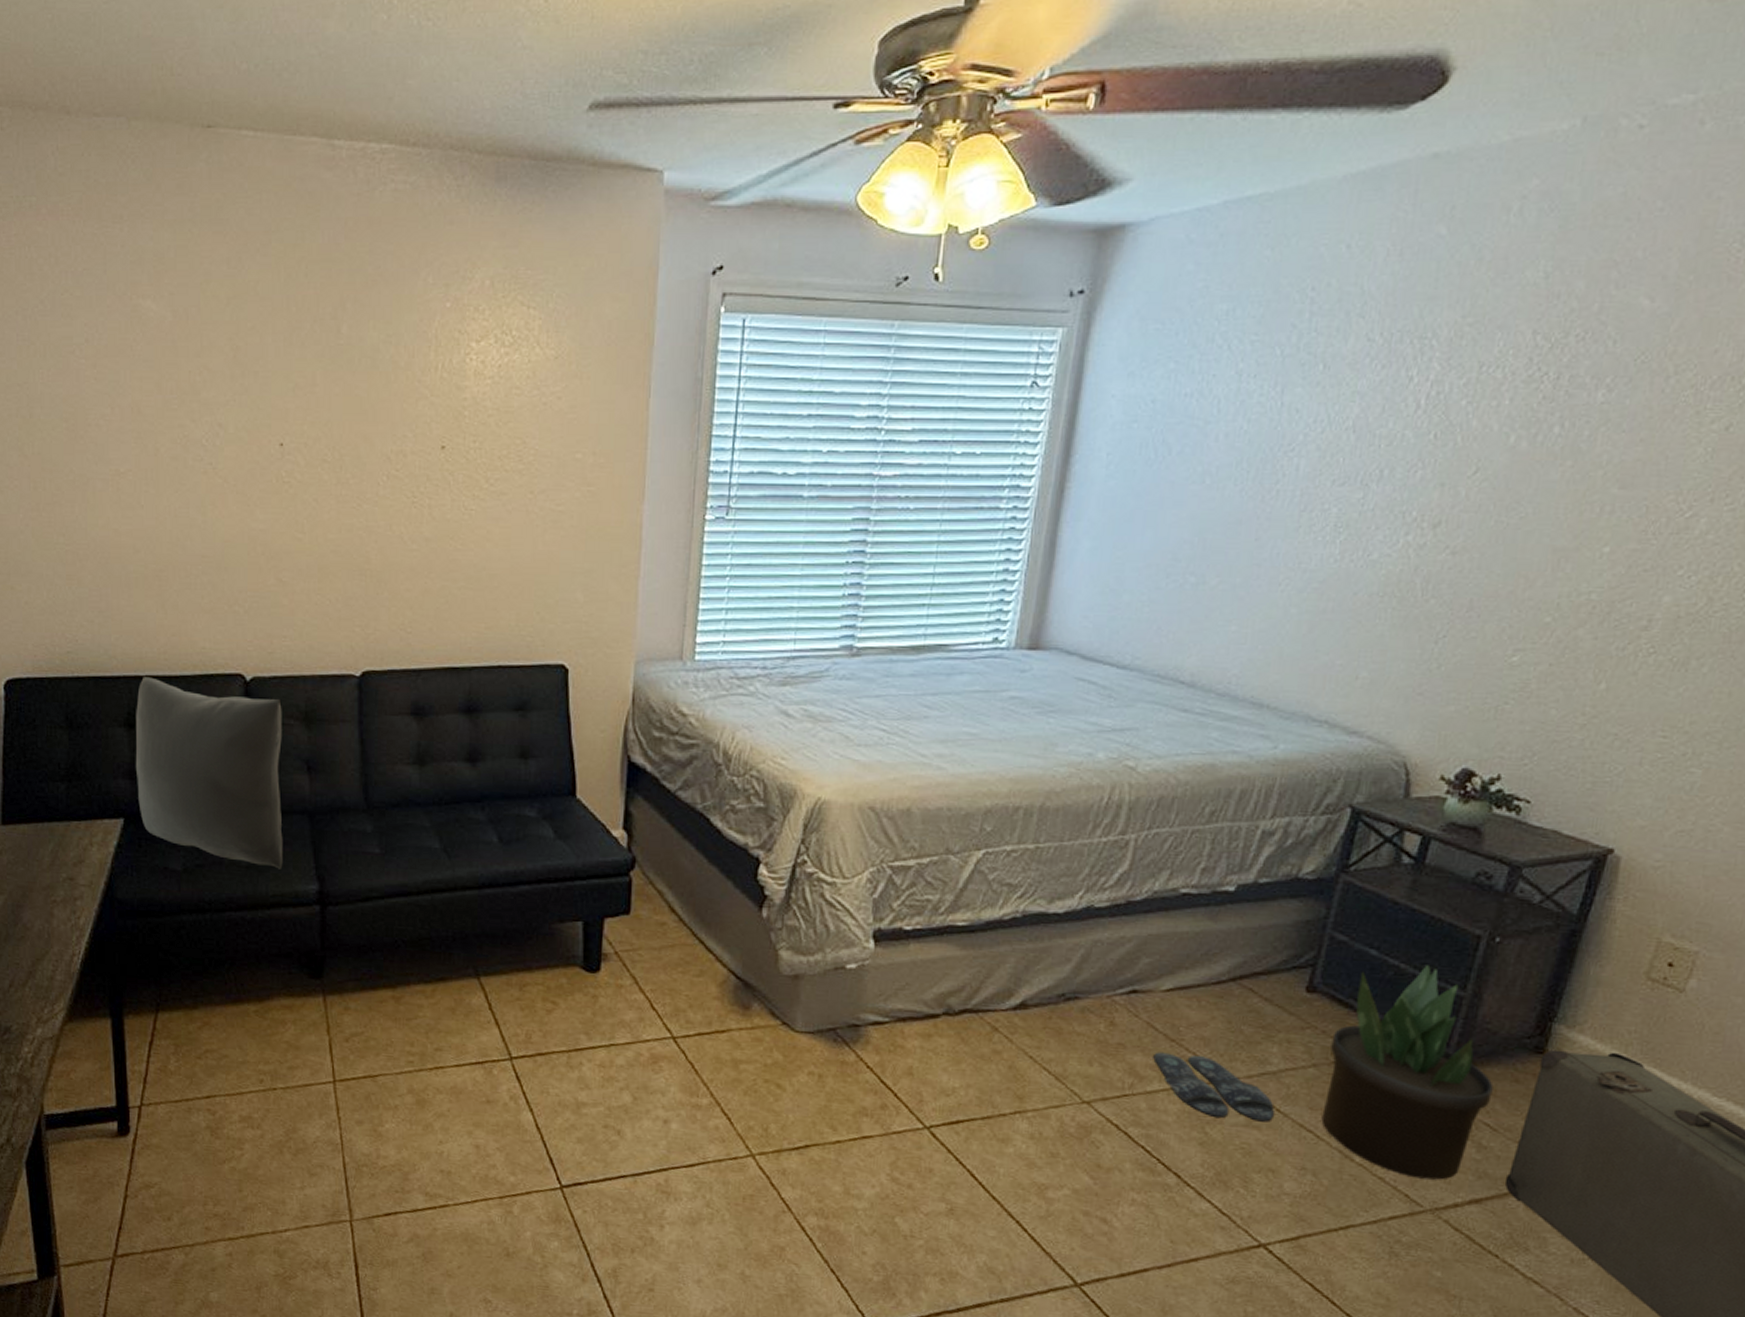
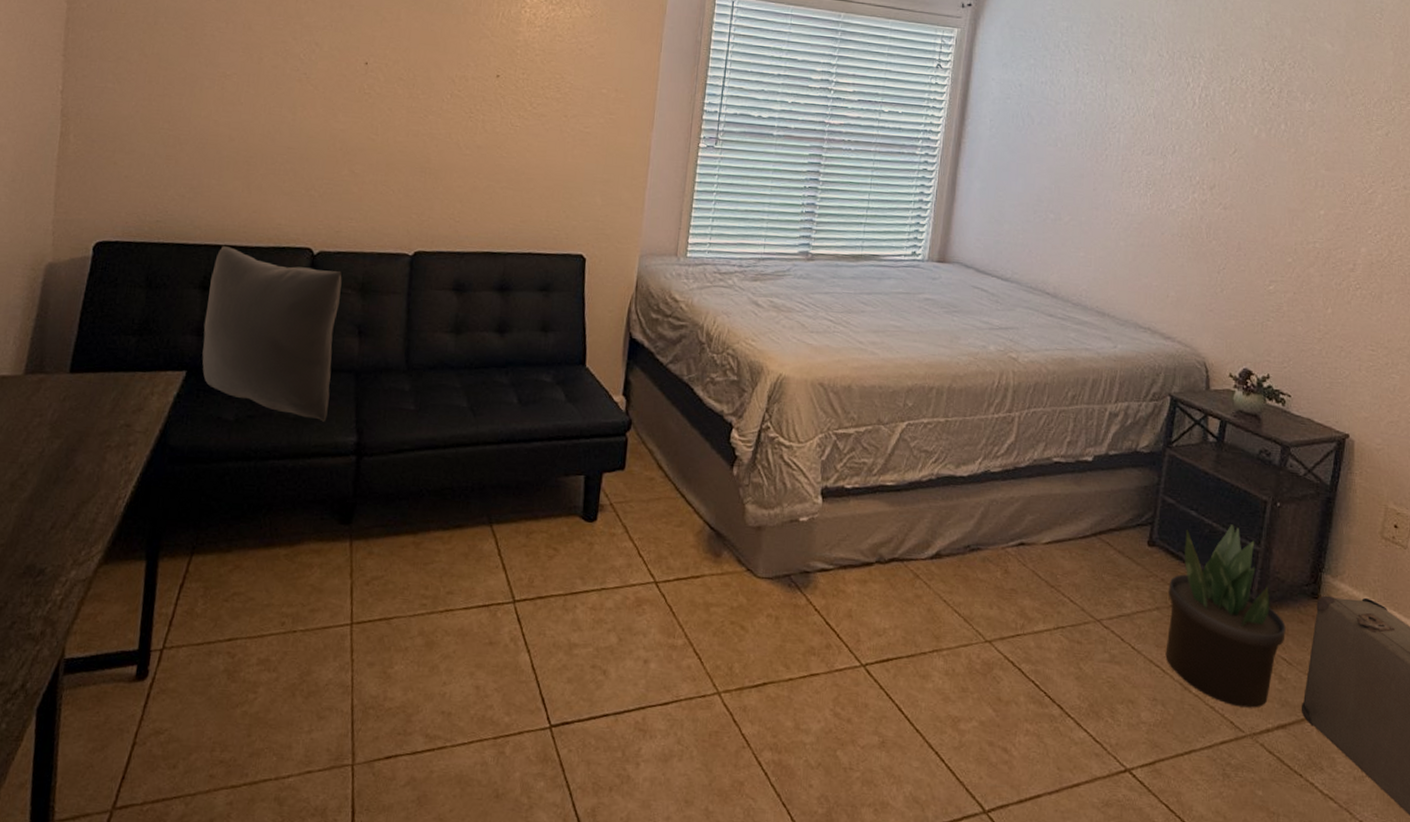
slippers: present [1153,1052,1274,1122] -> none [1038,596,1130,658]

